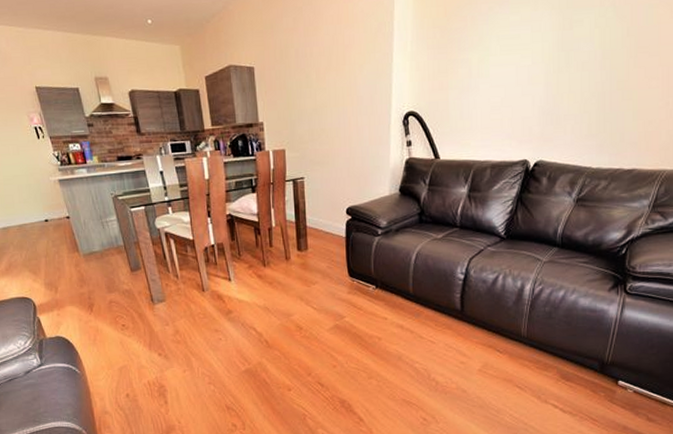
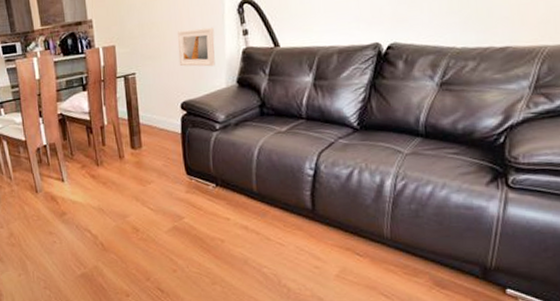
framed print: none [345,136,381,175] -> present [177,27,215,67]

